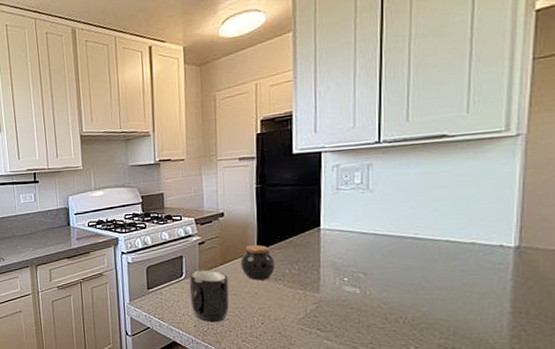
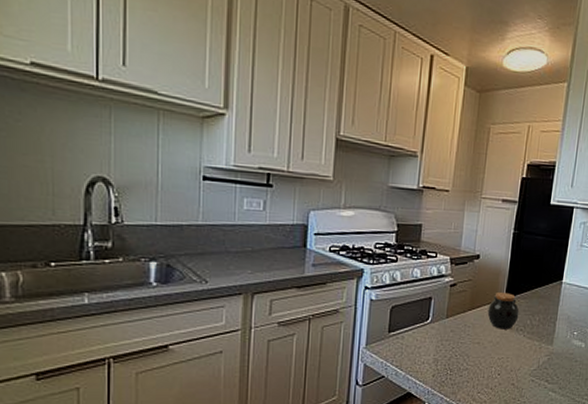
mug: present [189,270,230,323] -> none [432,314,474,373]

